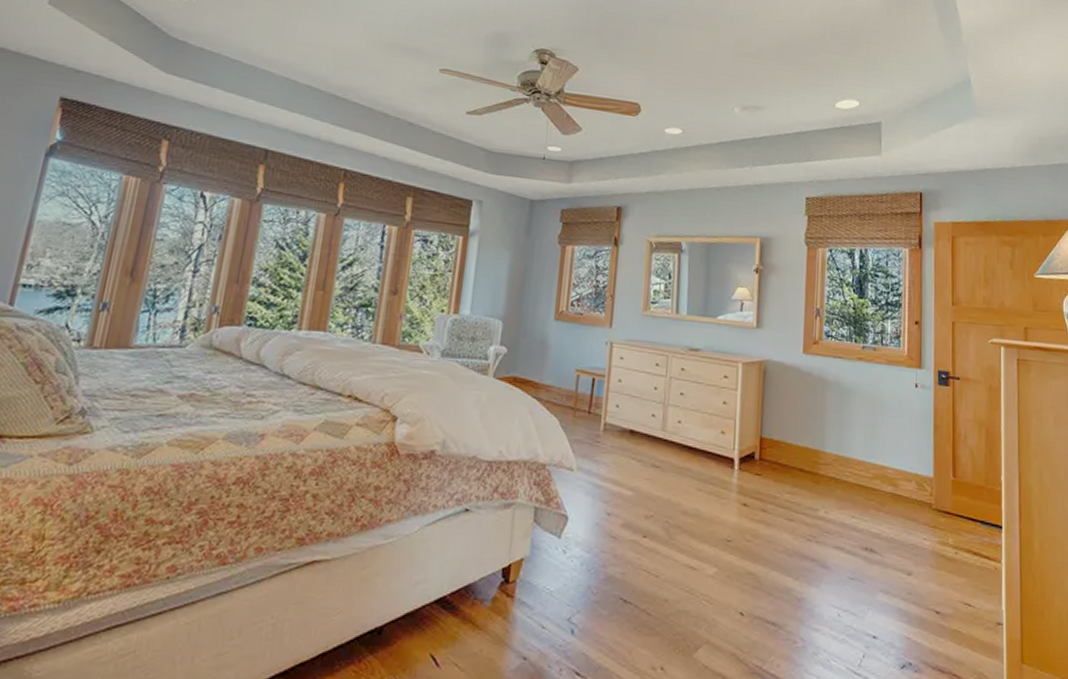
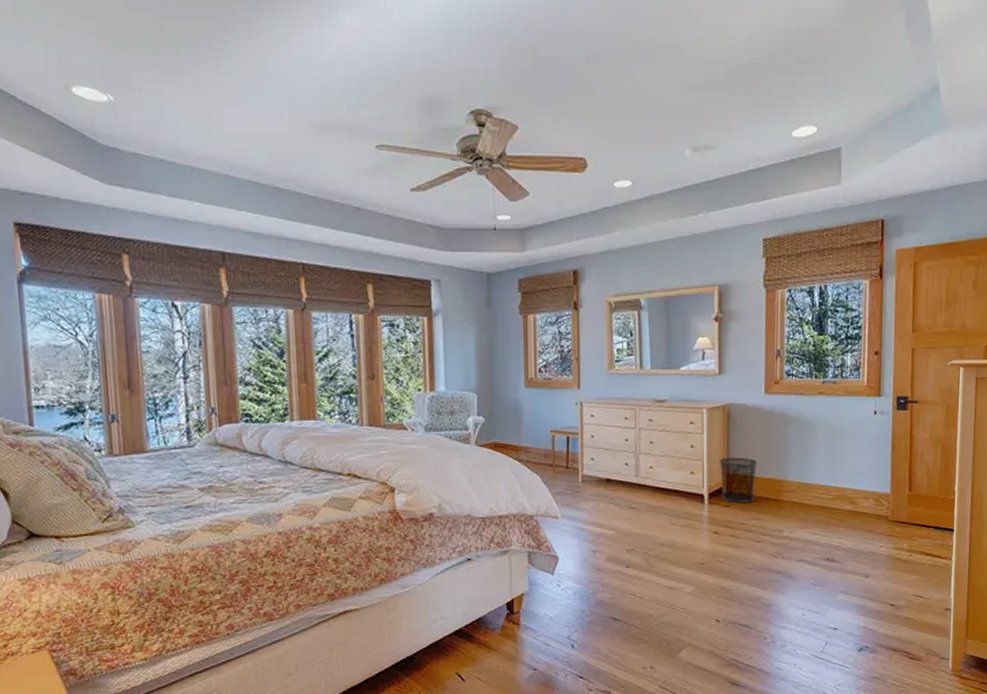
waste bin: none [752,419,794,474] -> present [719,457,758,504]

